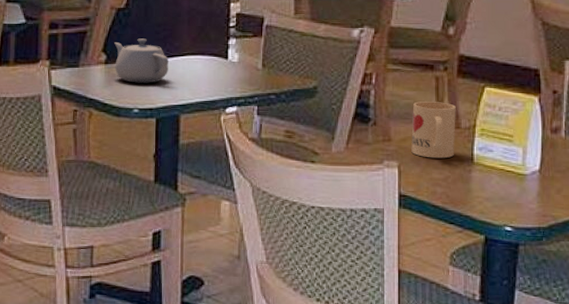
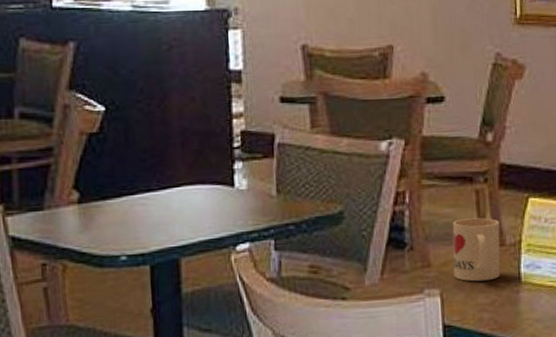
teapot: present [114,38,168,83] -> none [88,168,161,225]

